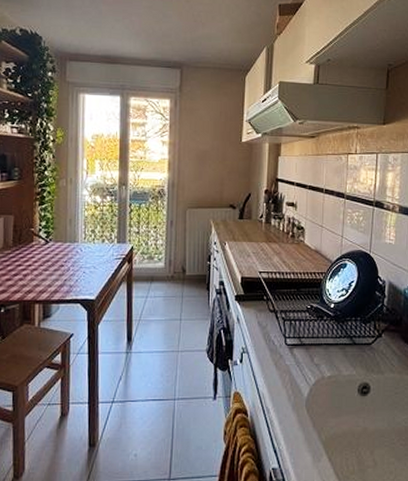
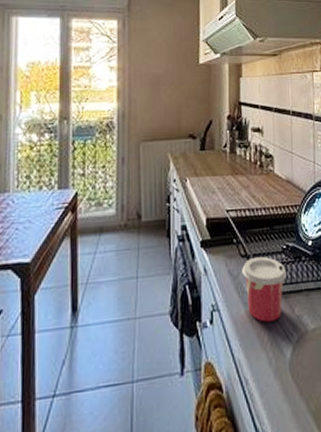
cup: none [270,312,310,366] -> present [242,256,288,323]

